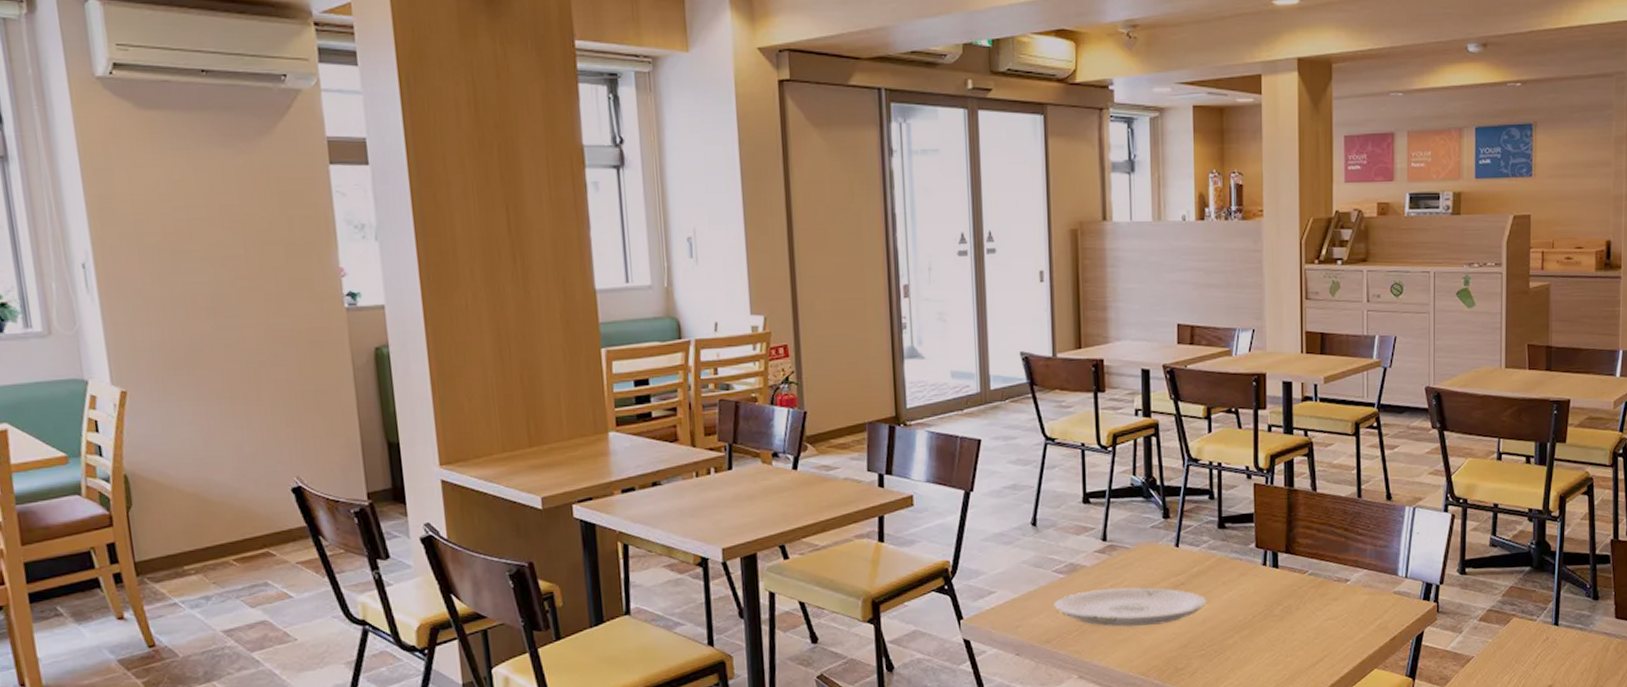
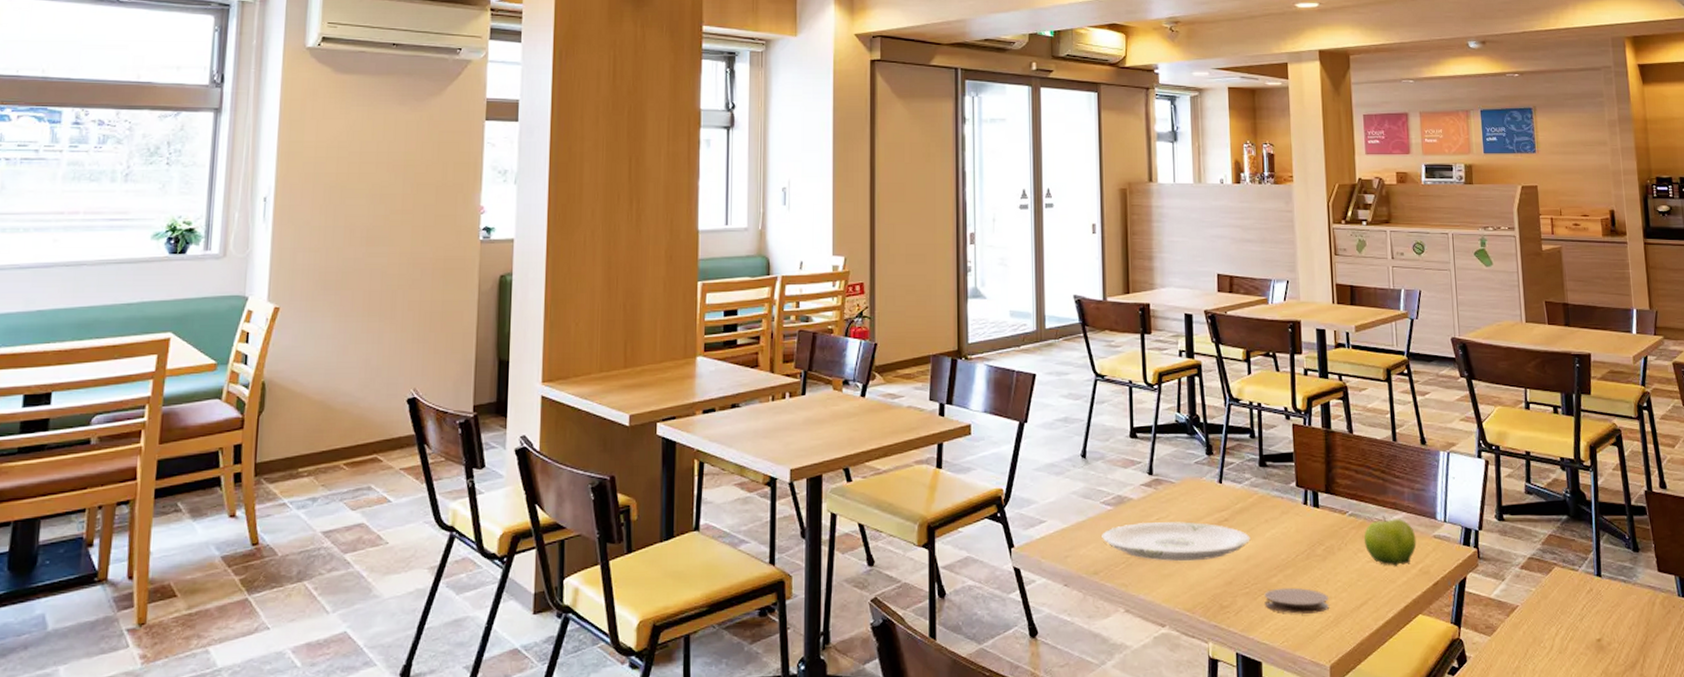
coaster: none [1220,648,1284,673] -> present [1264,587,1329,614]
fruit: none [1323,573,1376,623] -> present [1363,515,1417,566]

